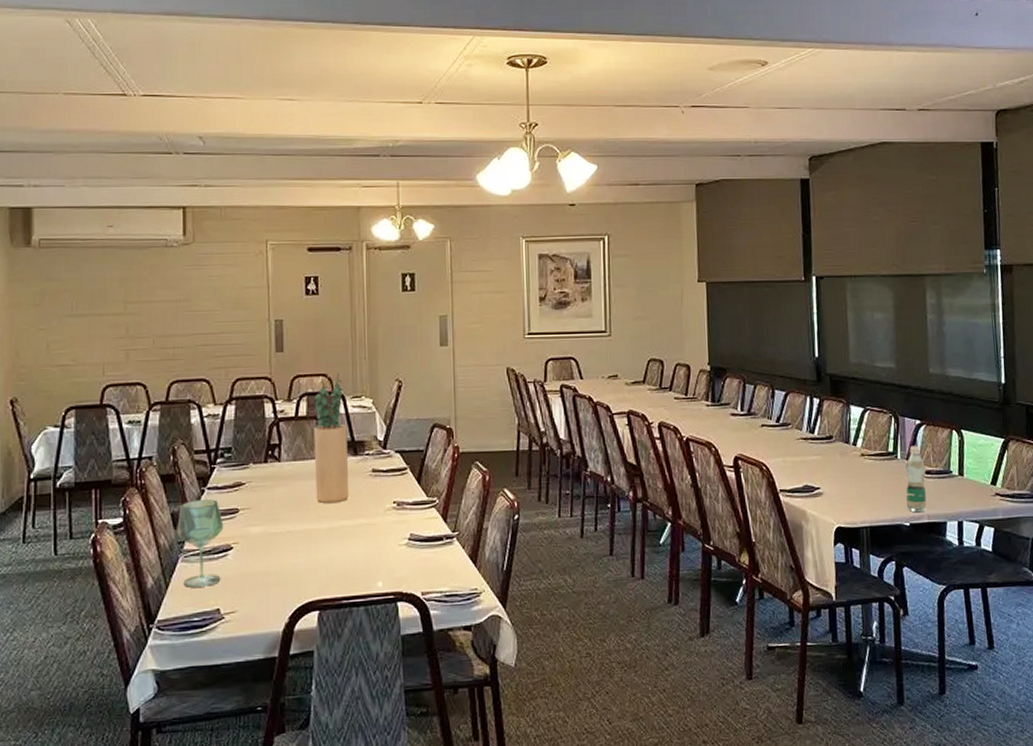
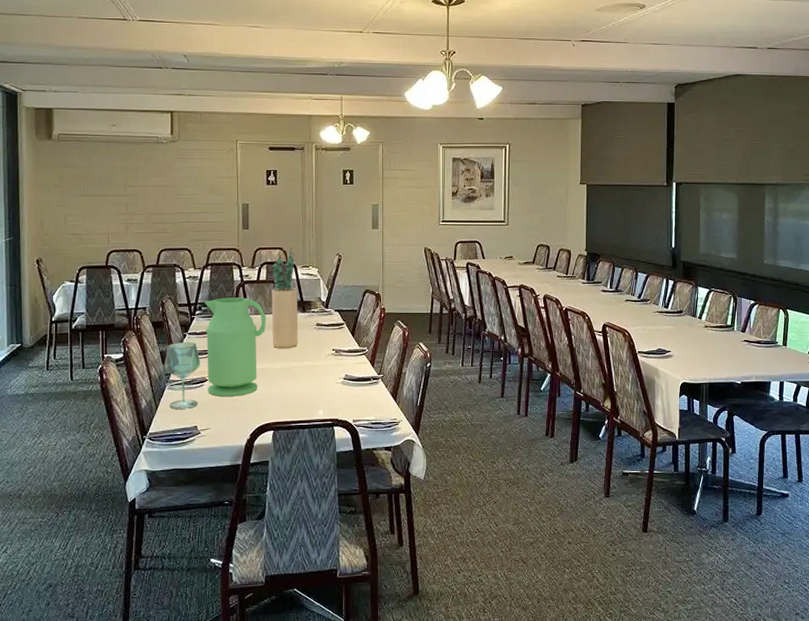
water jug: none [228,439,308,569] -> present [204,297,267,397]
bottle: present [906,445,927,513] -> none [739,321,756,374]

